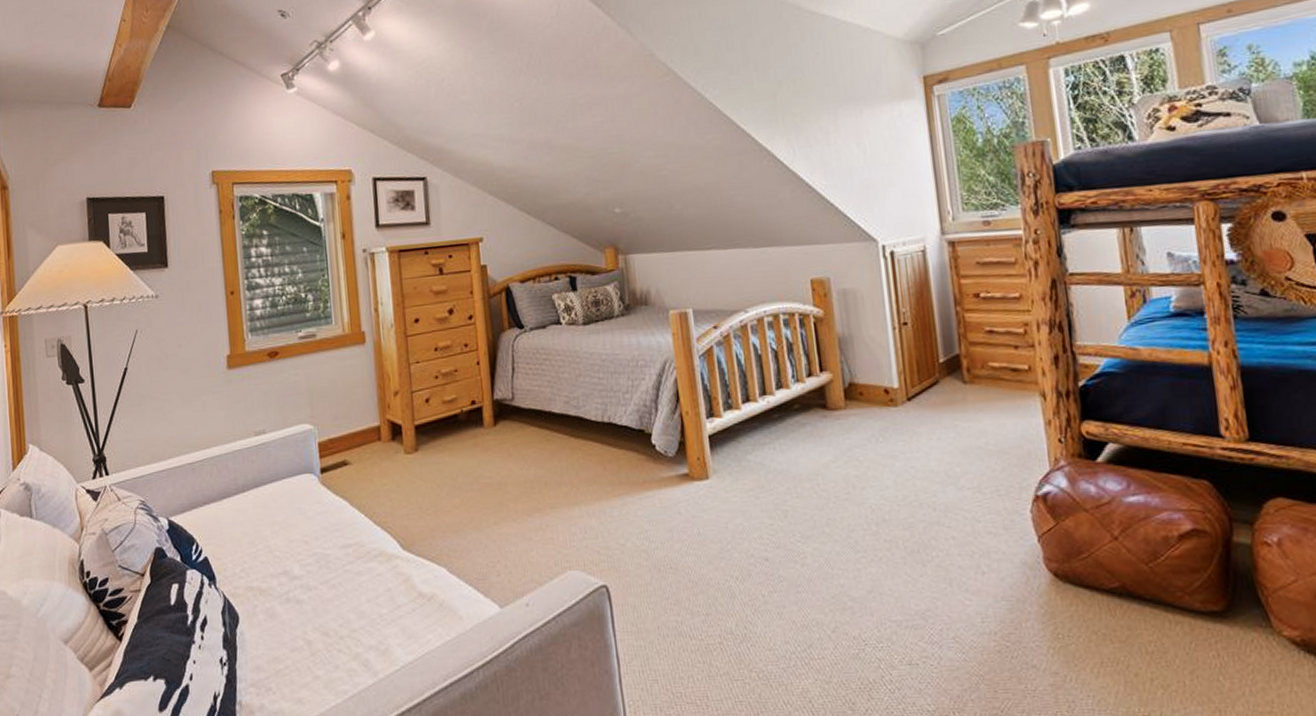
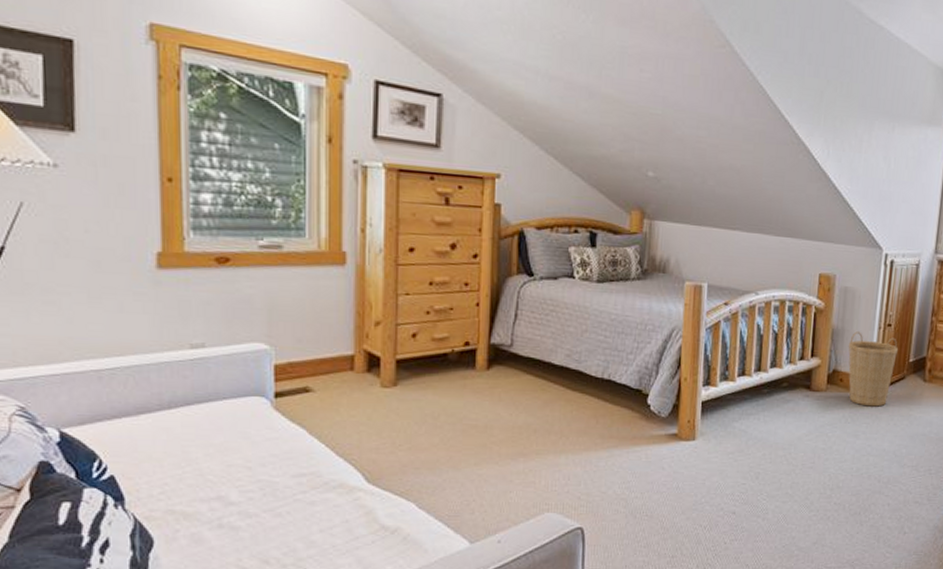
basket: none [860,336,923,421] -> present [848,331,898,407]

